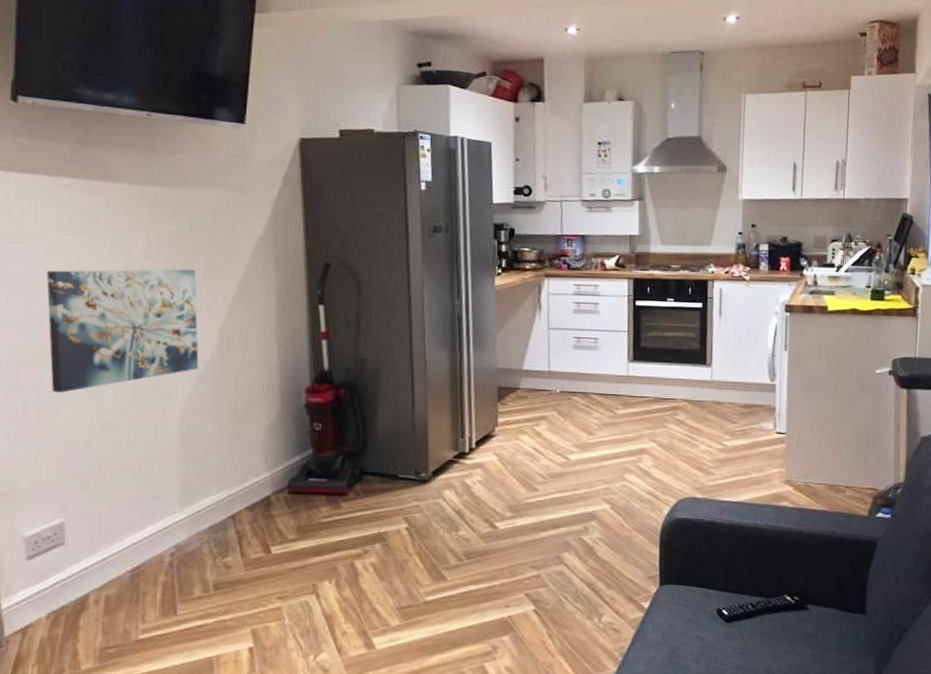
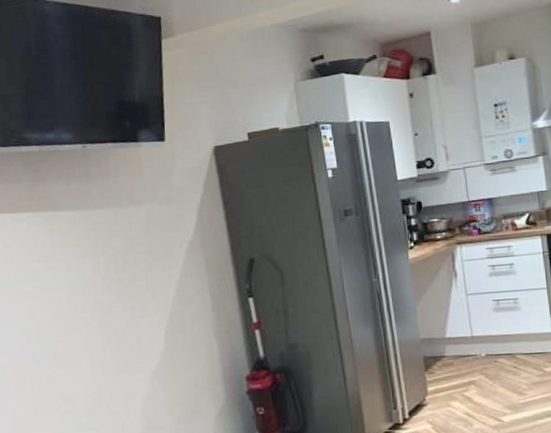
wall art: present [47,269,199,393] -> none [19,279,151,402]

